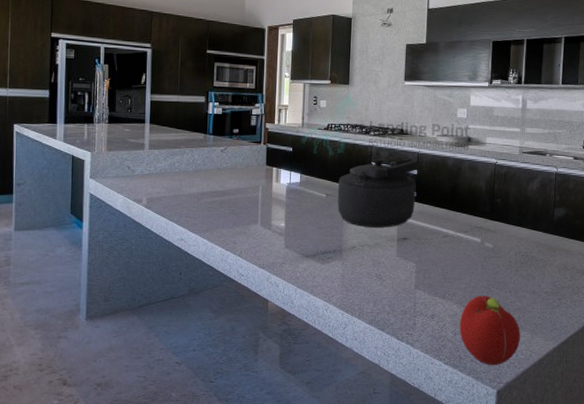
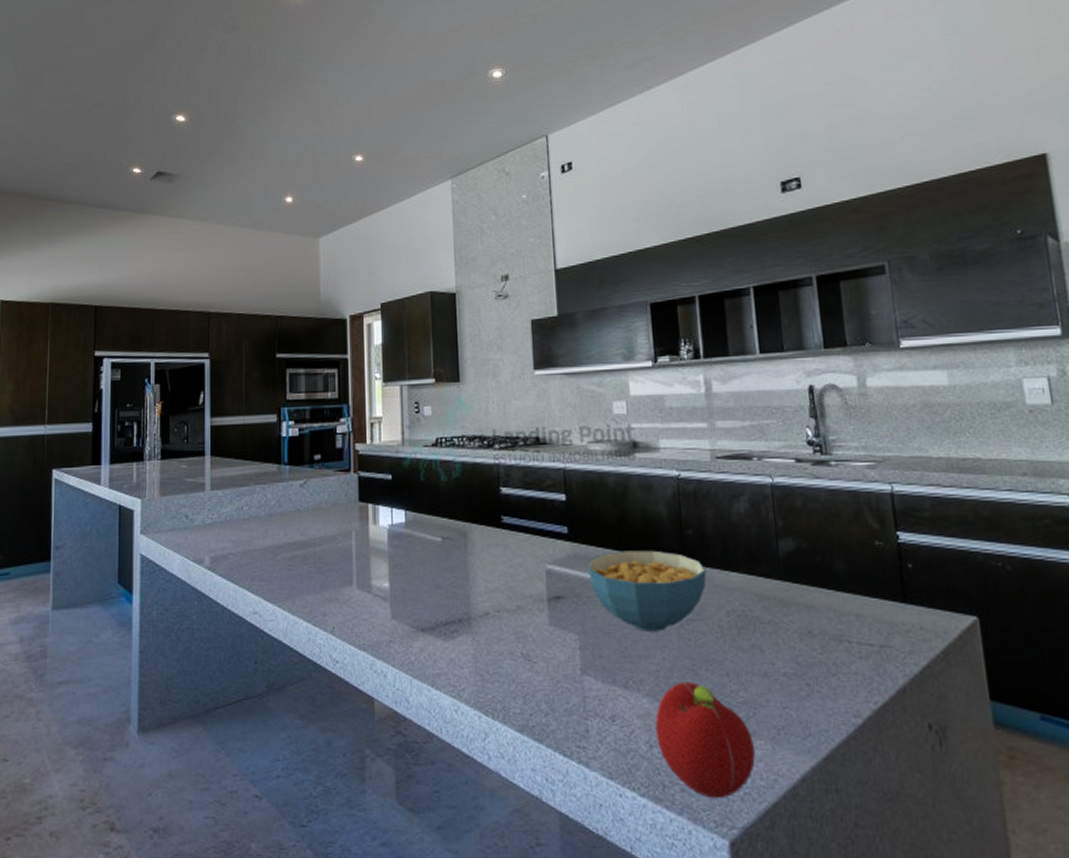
kettle: present [337,158,419,228] -> none [457,478,568,583]
cereal bowl: none [427,210,506,263] -> present [588,550,707,632]

